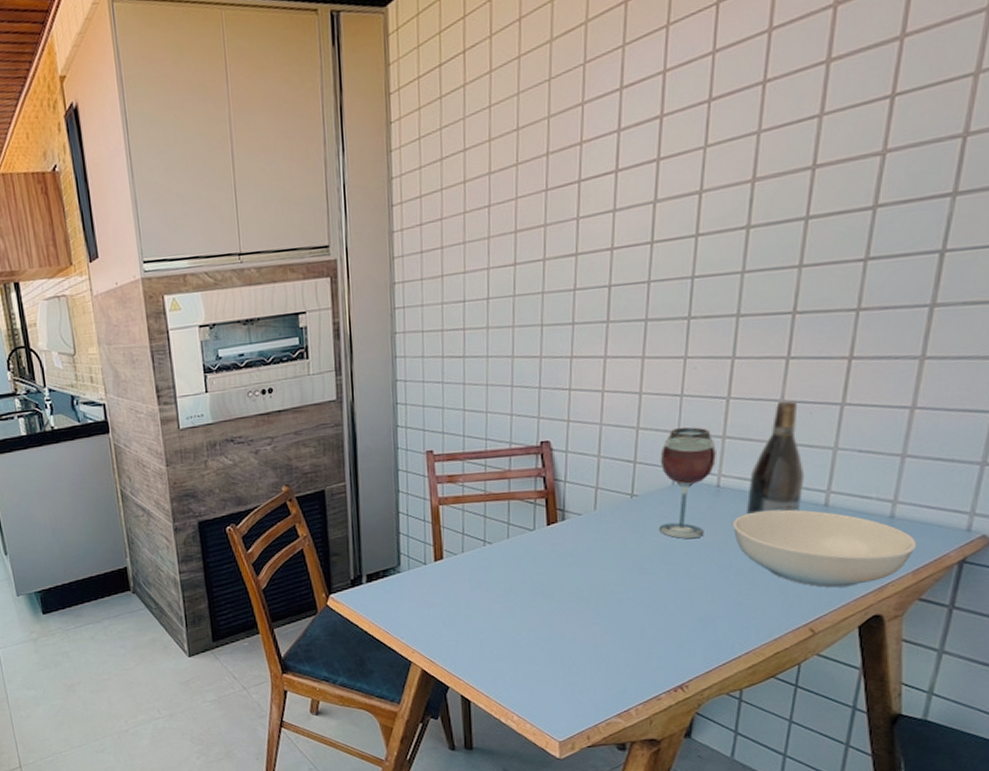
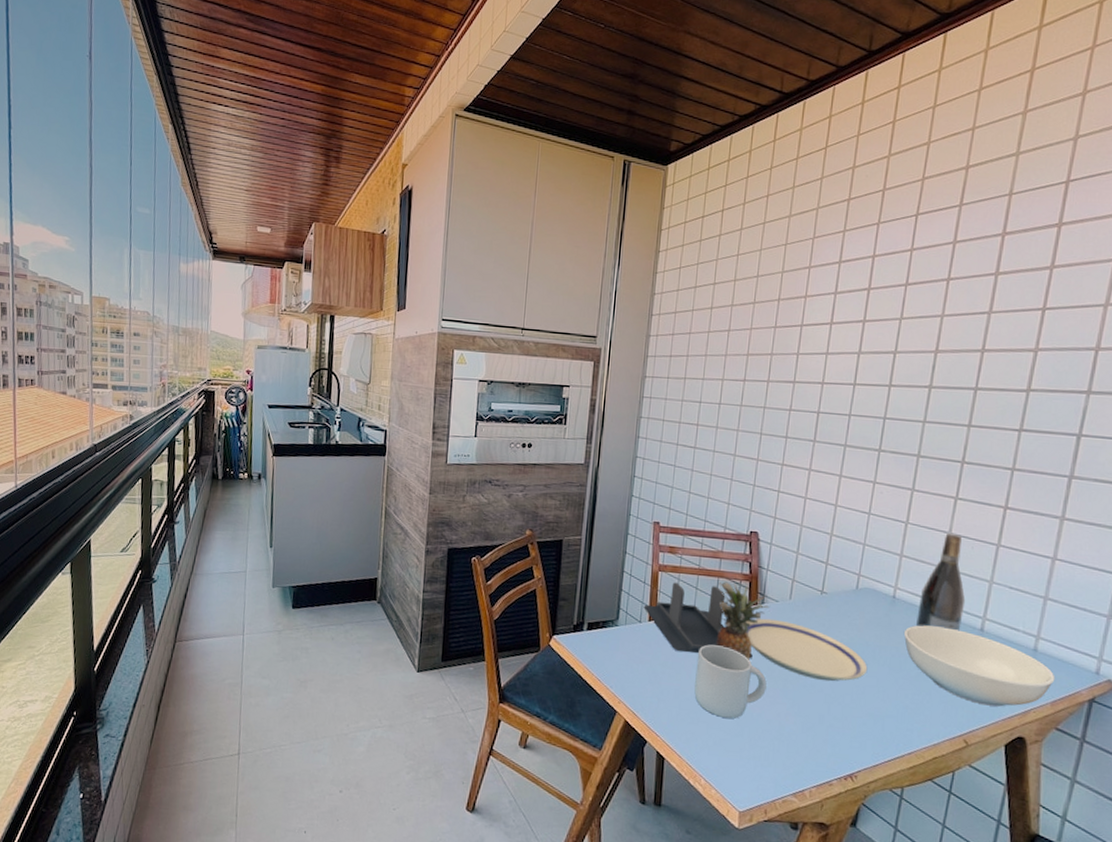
napkin holder: none [427,510,557,588] -> present [643,582,752,658]
mug: none [494,573,577,650] -> present [694,644,767,719]
fruit: none [510,502,572,584] -> present [717,581,769,660]
plate: none [545,534,692,592] -> present [745,618,868,682]
wineglass: present [658,427,716,539] -> none [842,541,895,640]

